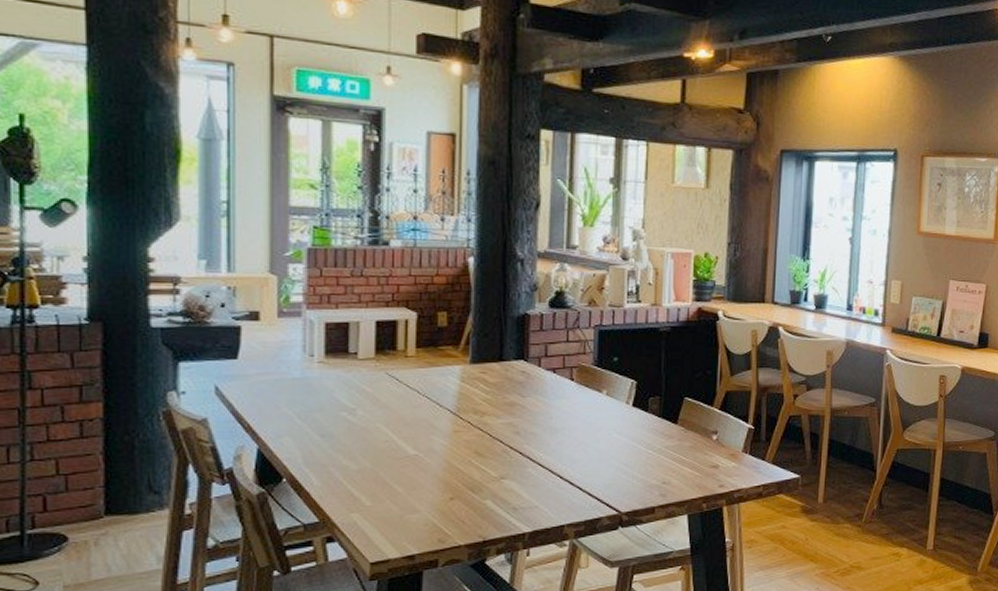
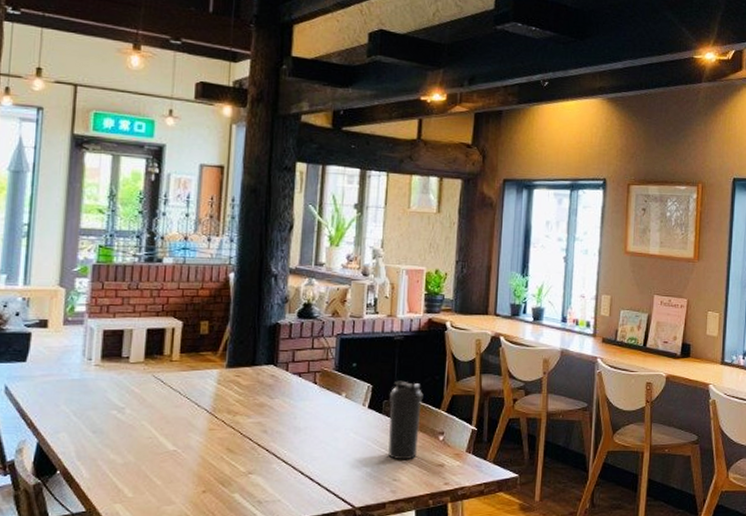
water bottle: none [656,376,694,462] -> present [388,380,424,460]

